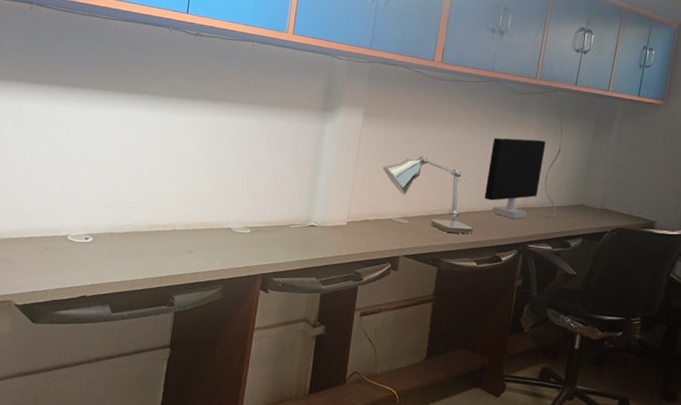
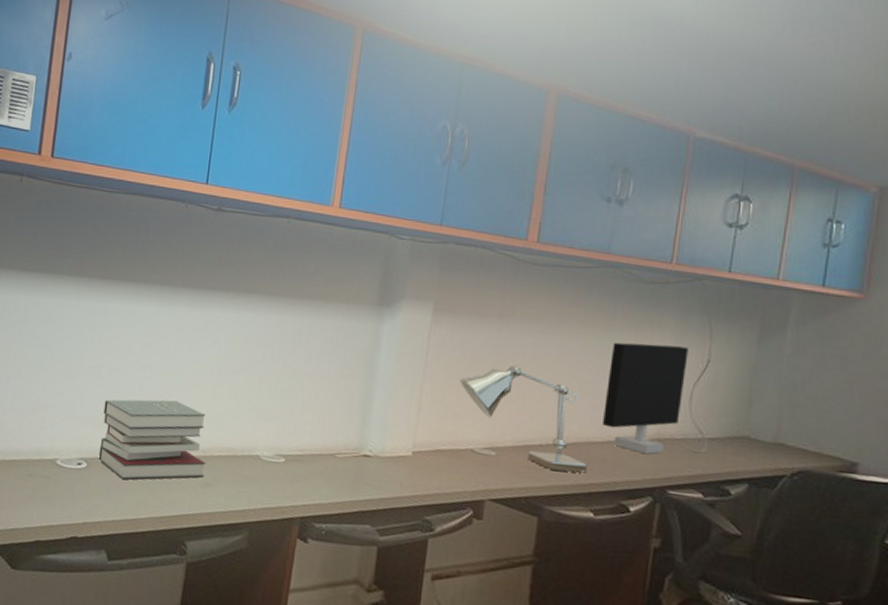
books: none [102,186,189,250] -> present [98,399,206,480]

